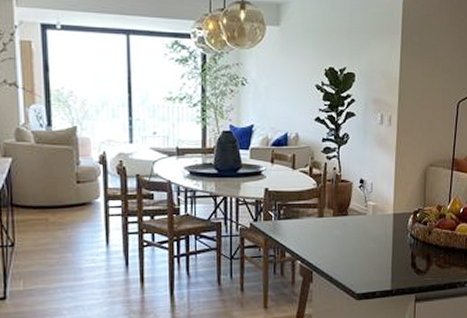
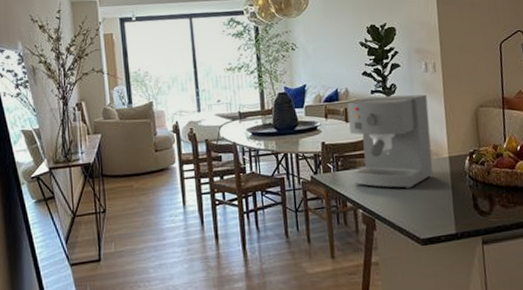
coffee maker: none [293,145,380,244] -> present [347,94,433,190]

